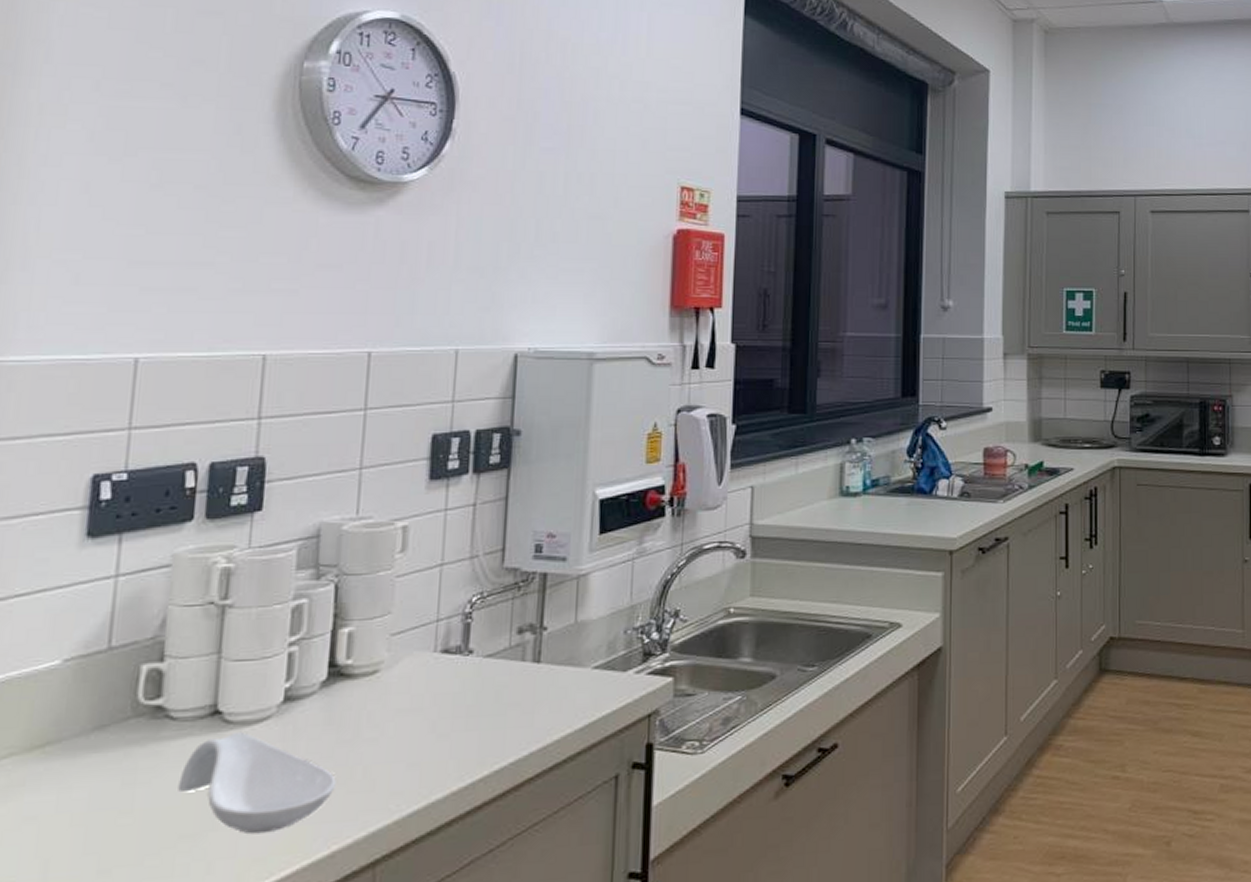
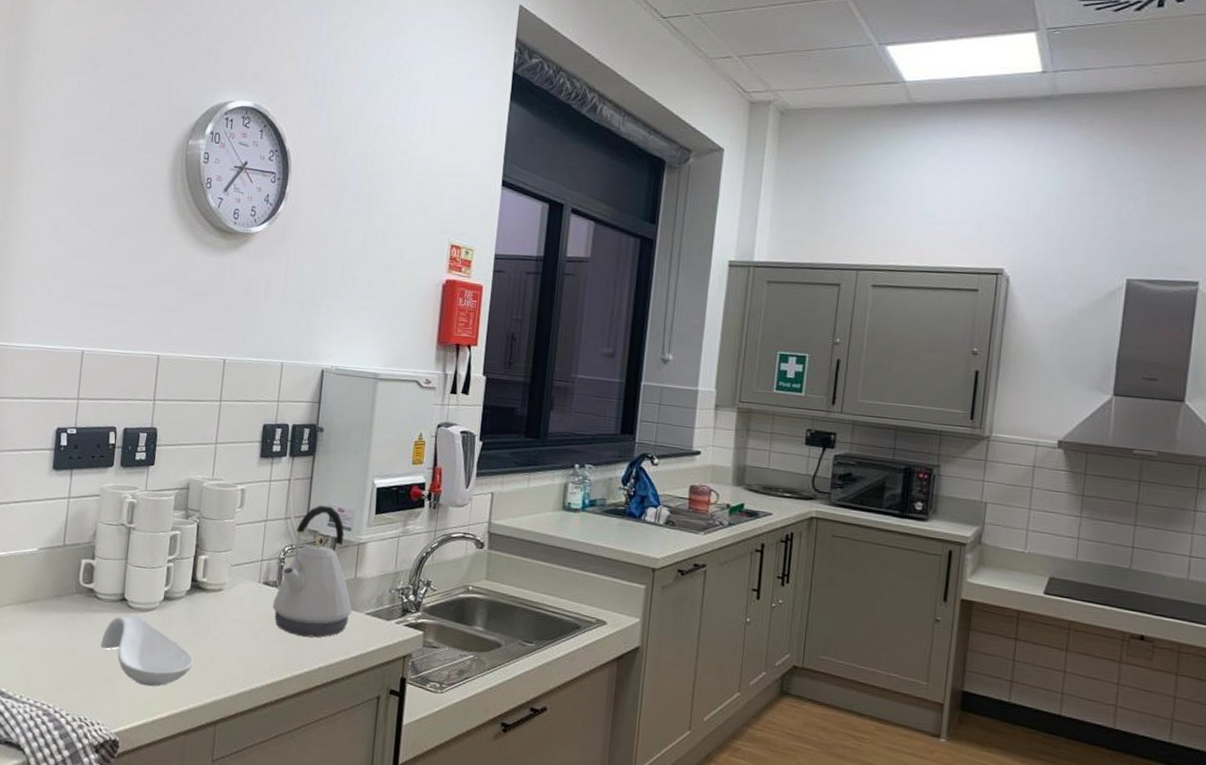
kettle: none [457,532,573,715] -> present [273,505,352,638]

